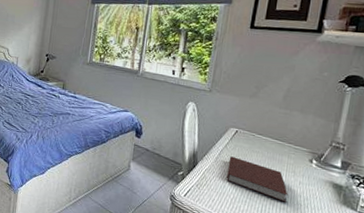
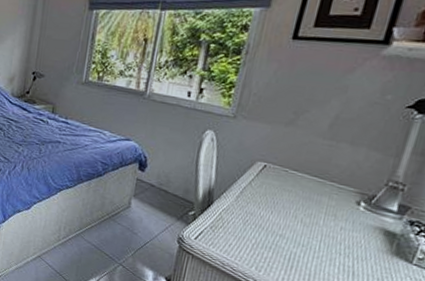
notebook: present [226,156,288,203] -> none [248,195,325,251]

